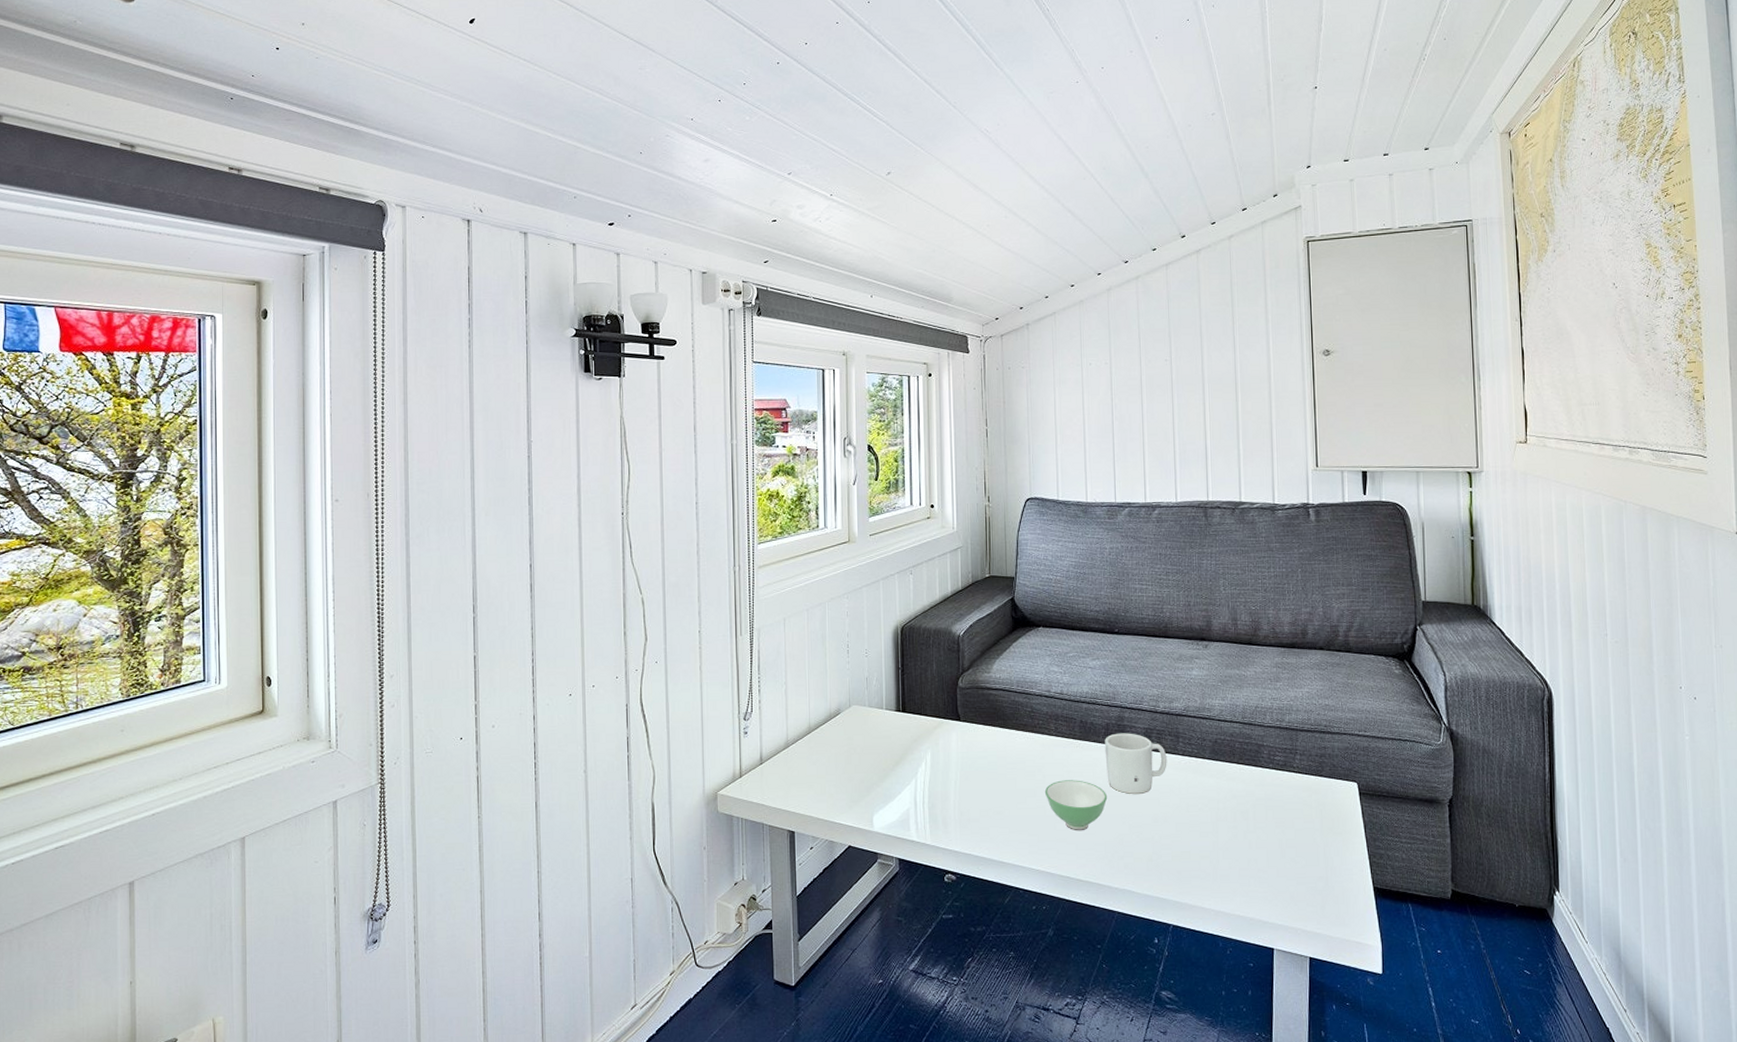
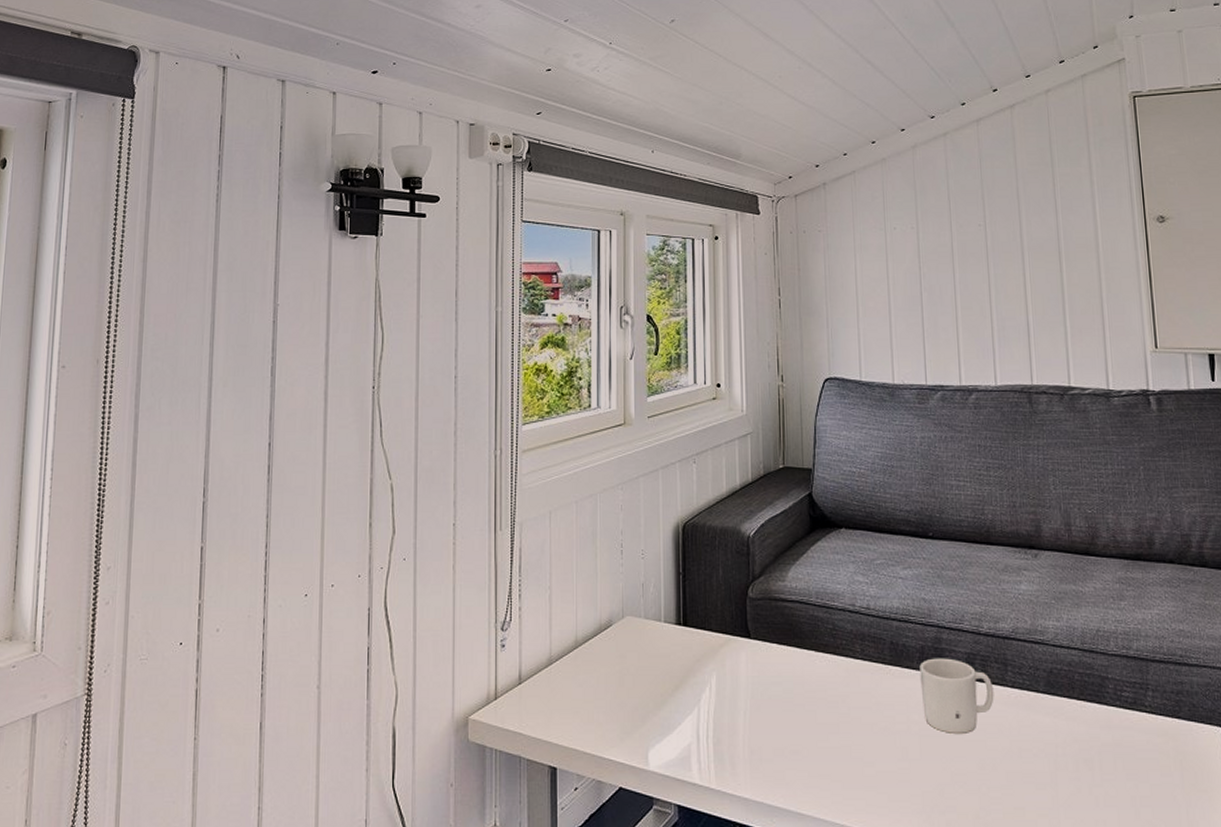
bowl: present [1044,780,1108,831] -> none [849,714,925,778]

